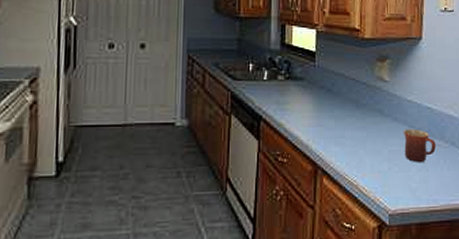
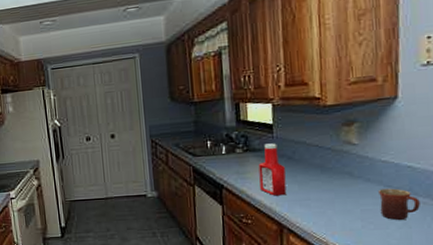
ketchup bottle: none [299,73,323,132] -> present [258,143,287,196]

